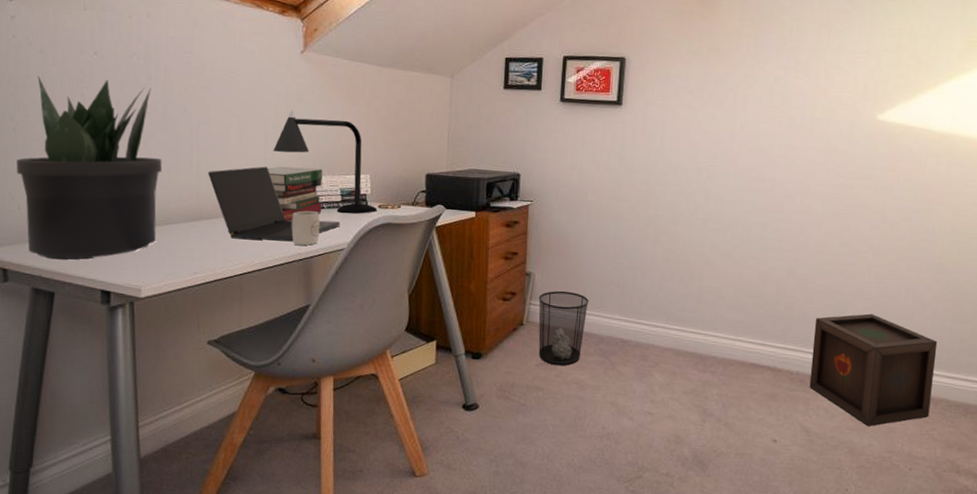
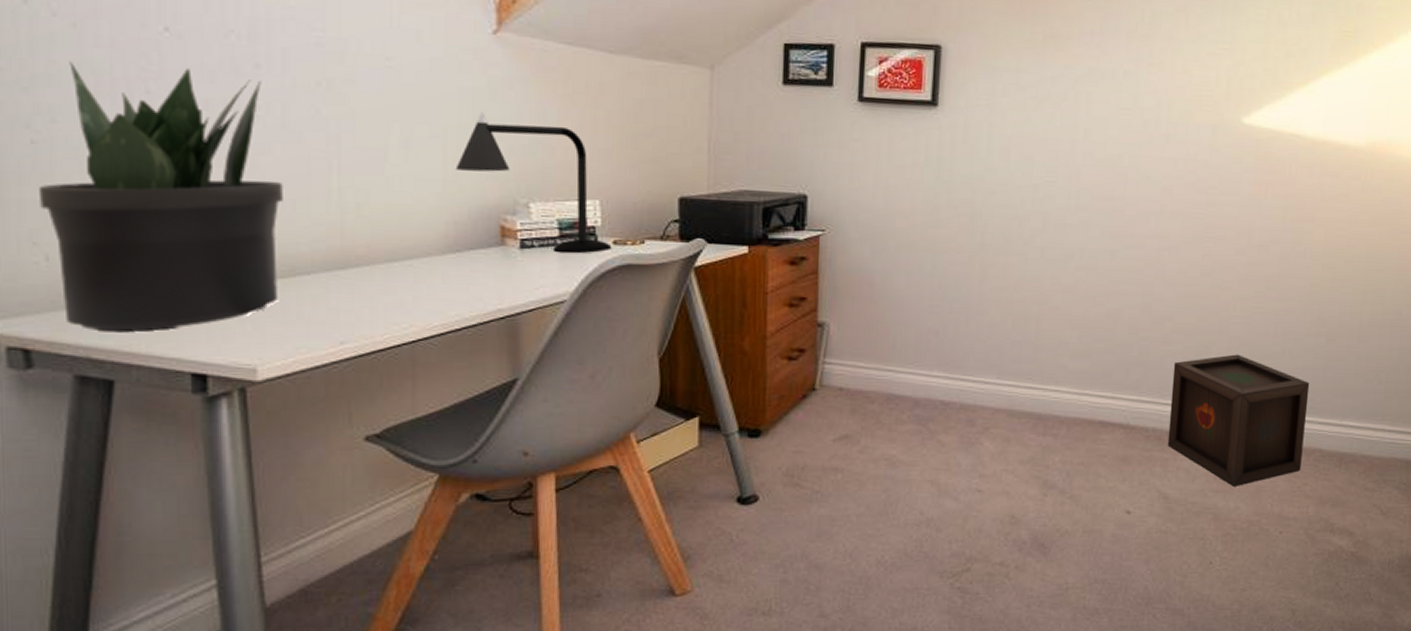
laptop: present [208,166,340,241] -> none [357,191,559,293]
books: present [267,166,323,221] -> none [448,190,532,265]
mug: present [291,211,320,246] -> none [487,251,530,298]
waste bin: present [538,290,589,366] -> none [835,344,900,440]

